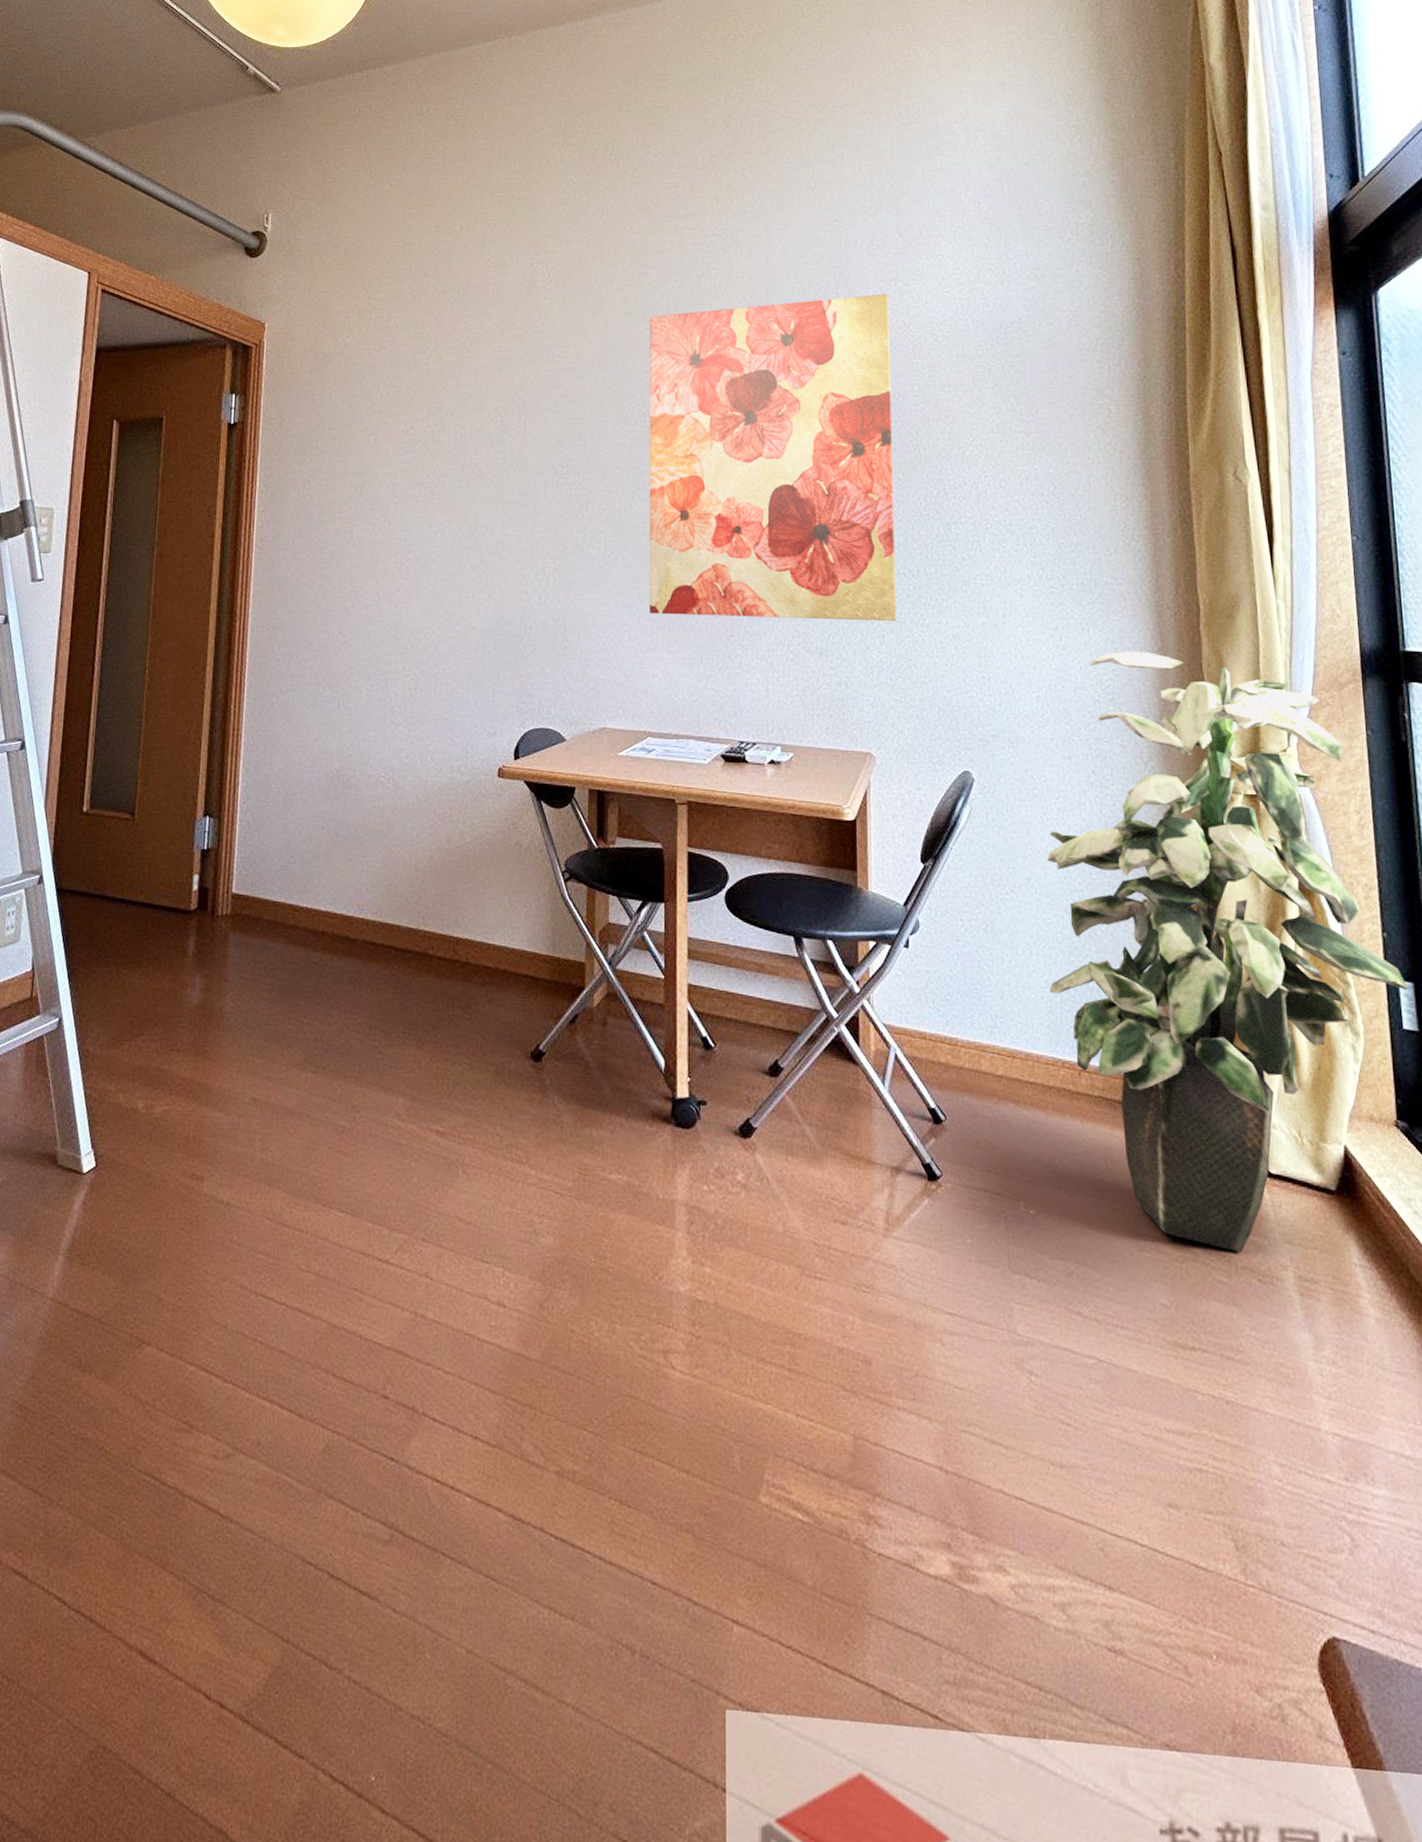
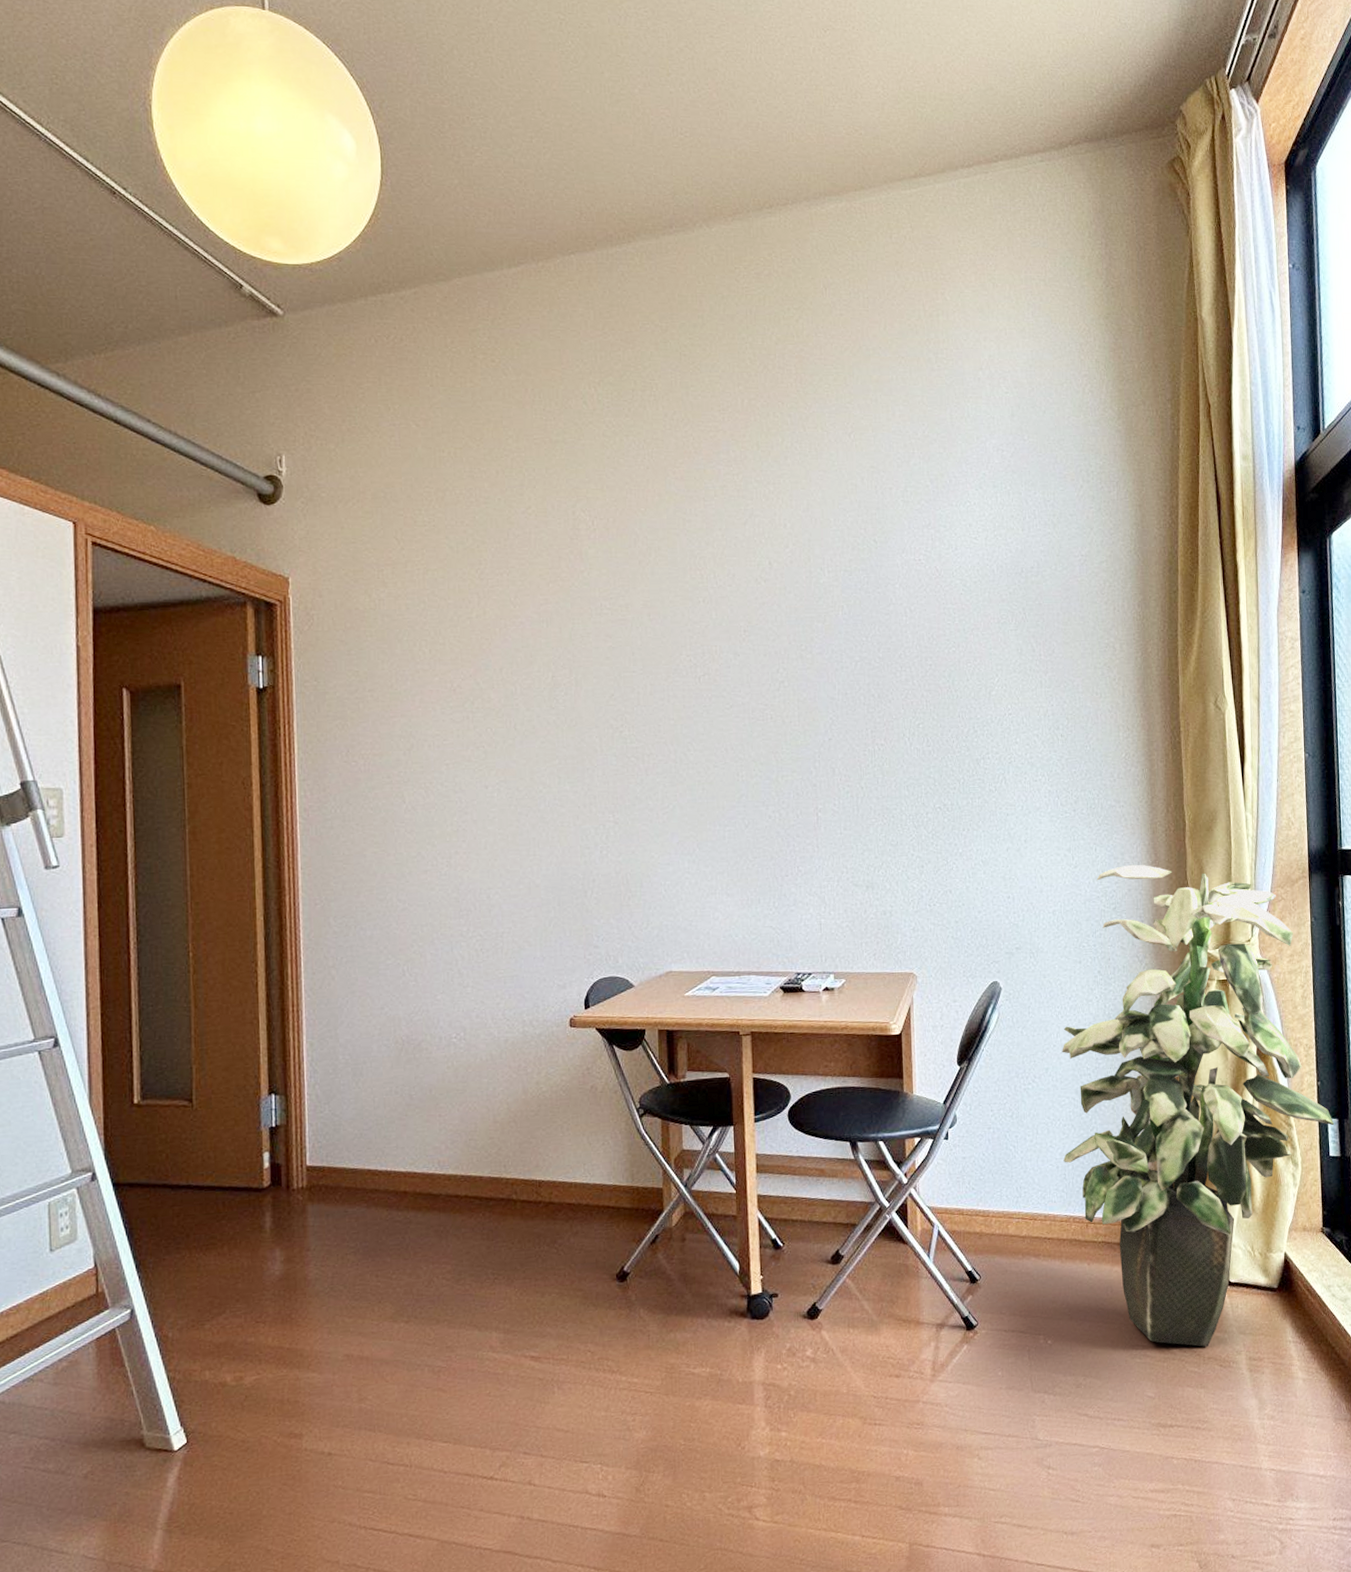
wall art: present [649,293,897,622] -> none [696,540,934,860]

